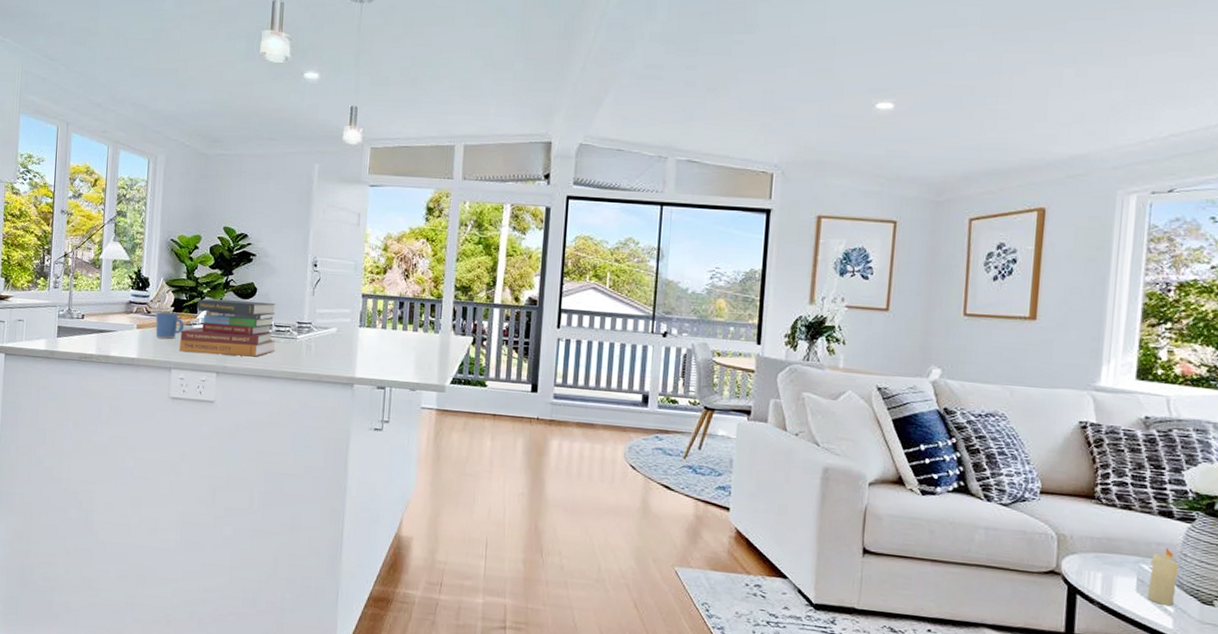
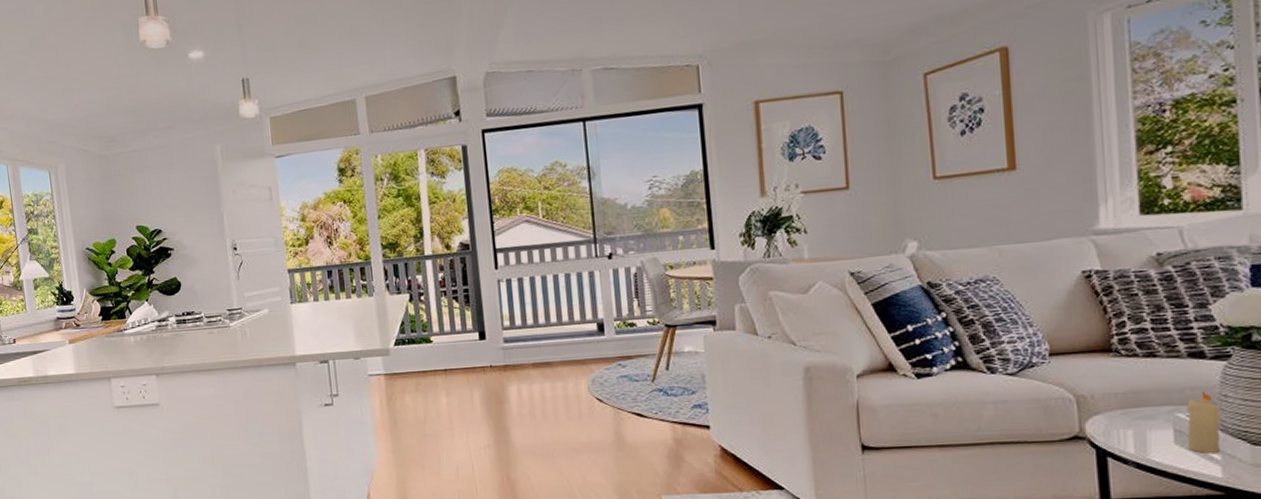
mug: present [155,312,185,339] -> none [86,322,116,349]
books: present [180,299,276,357] -> none [113,295,211,360]

